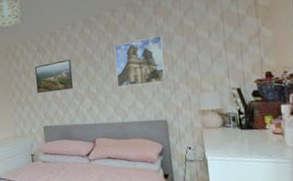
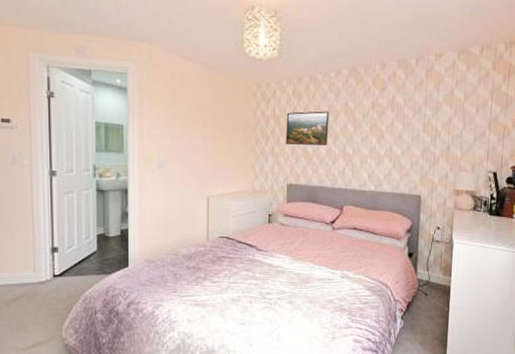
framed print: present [114,35,165,88] -> none [375,102,430,154]

